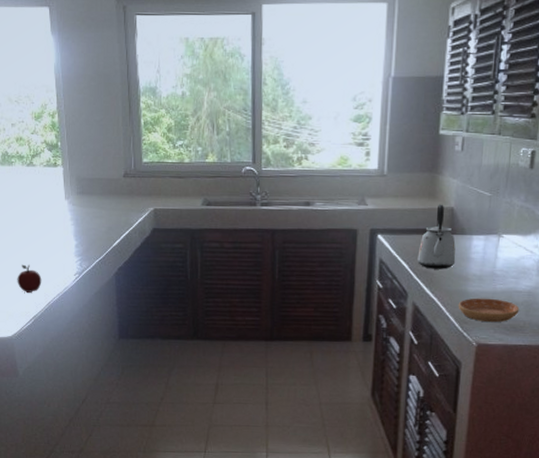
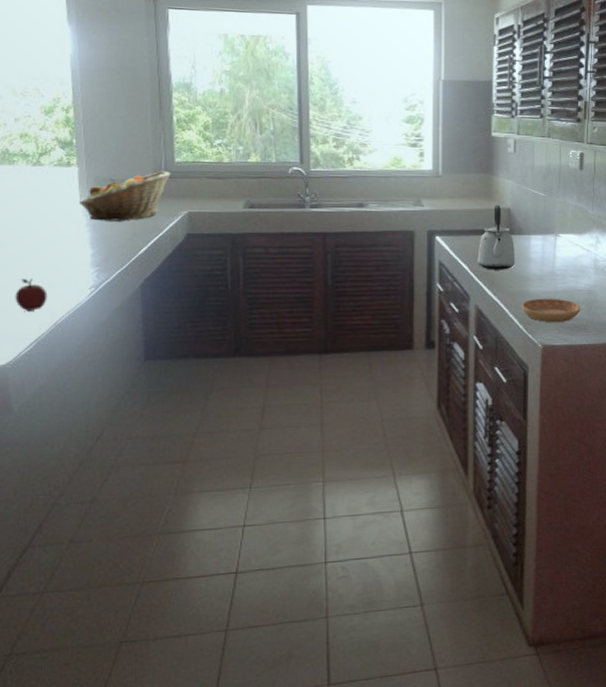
fruit basket: none [65,170,139,216] -> present [80,170,171,221]

